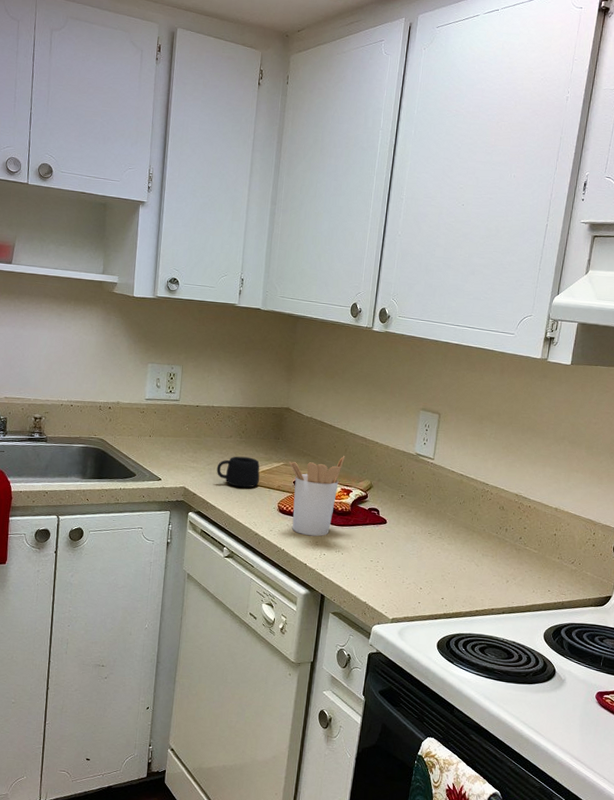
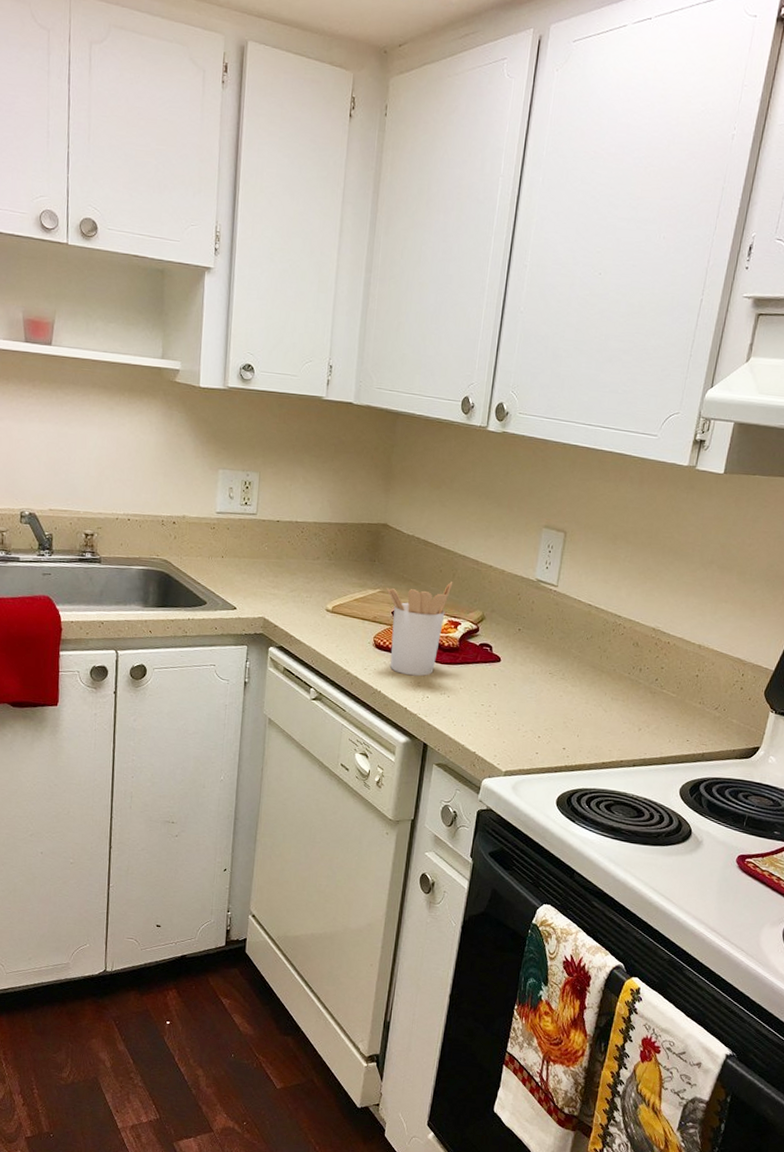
mug: present [216,456,260,488] -> none [301,581,353,619]

